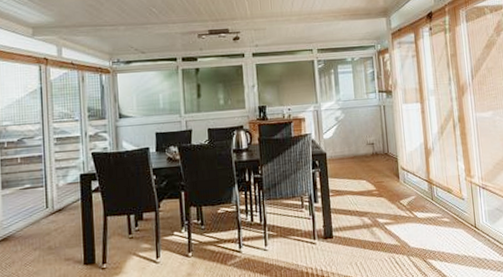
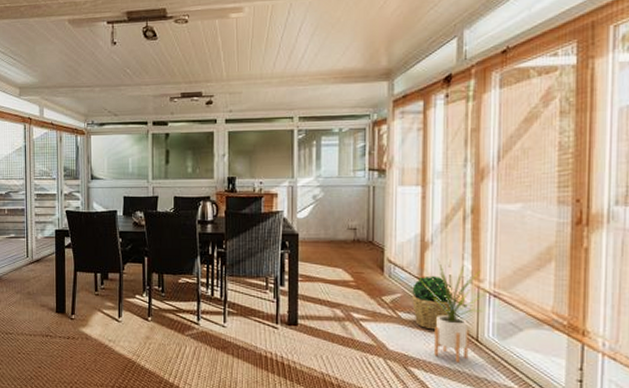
potted plant: none [423,177,454,224] -> present [412,275,454,330]
house plant: none [429,161,476,249] -> present [421,259,484,363]

